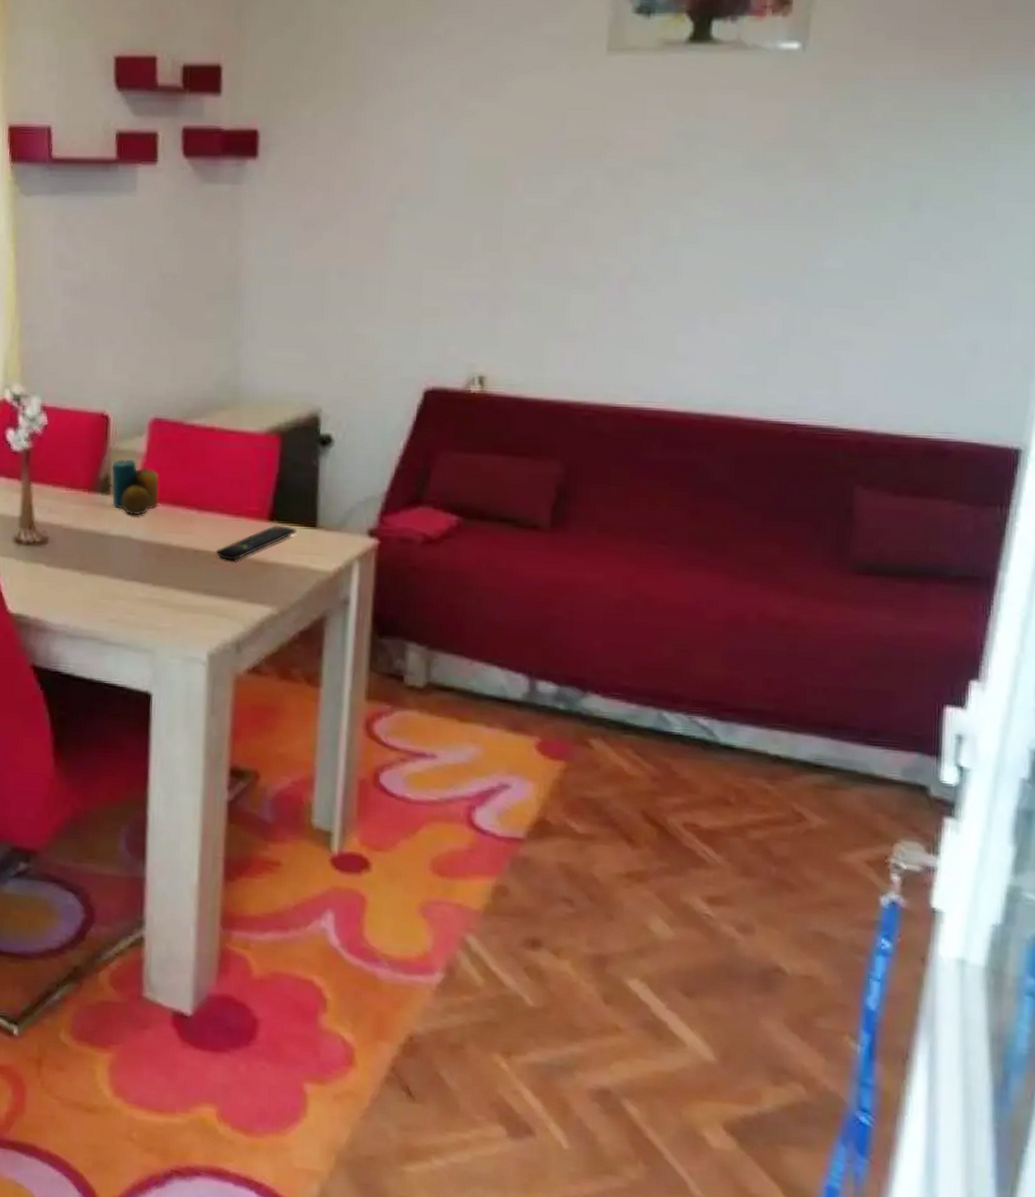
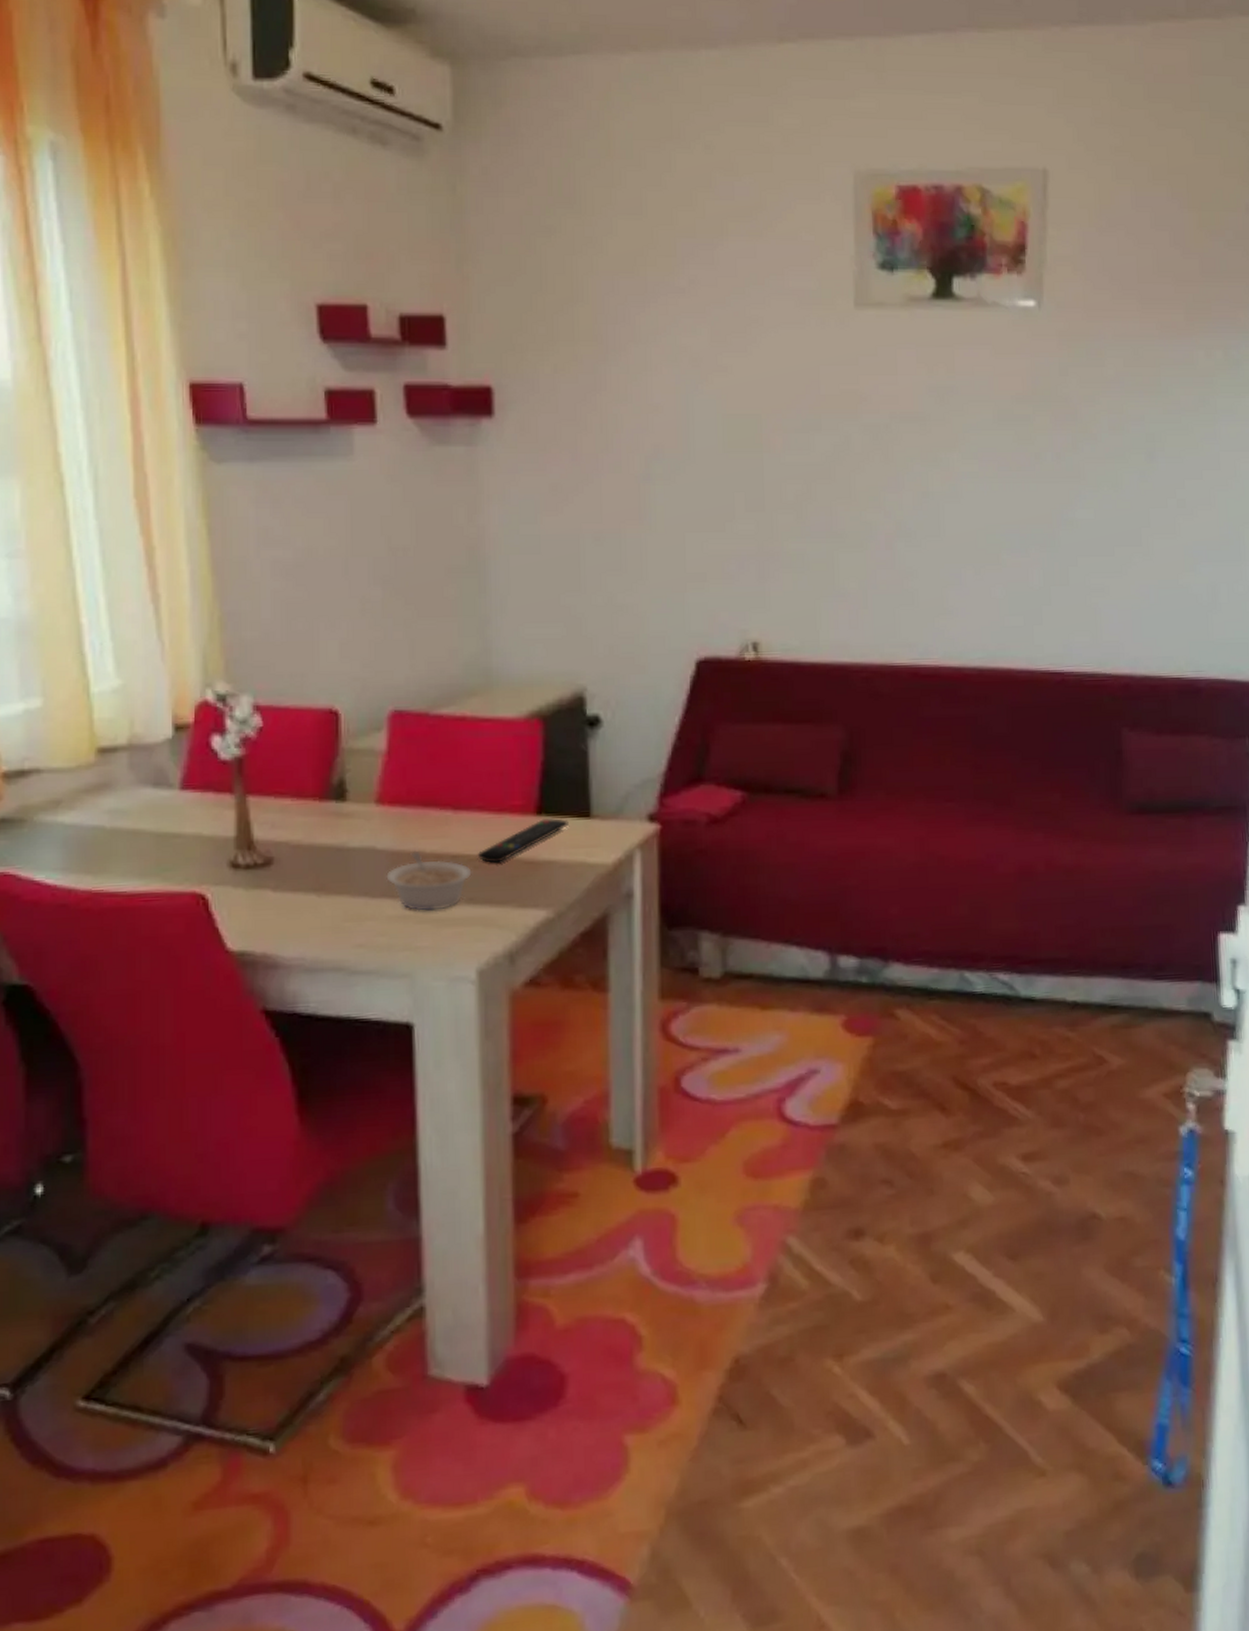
candle: present [111,459,159,515] -> none [346,759,406,822]
legume: none [138,543,210,598] -> present [386,850,472,911]

